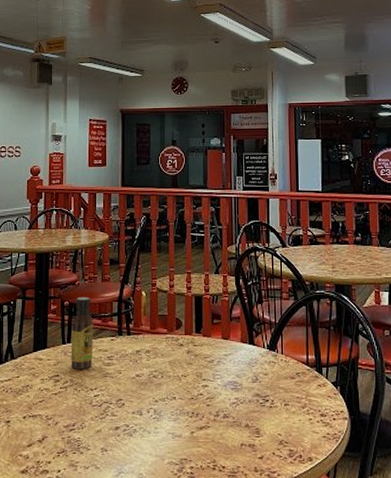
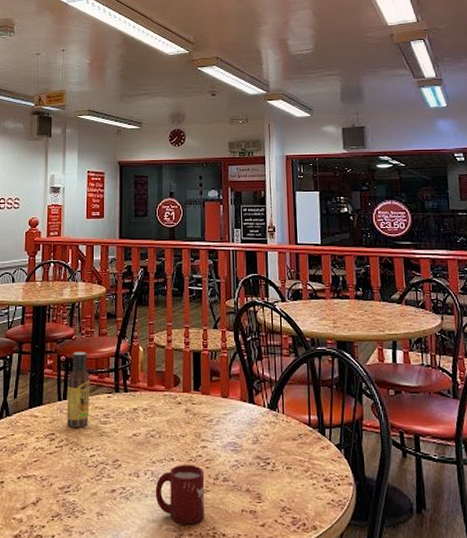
cup: none [157,403,206,459] -> present [155,465,205,525]

